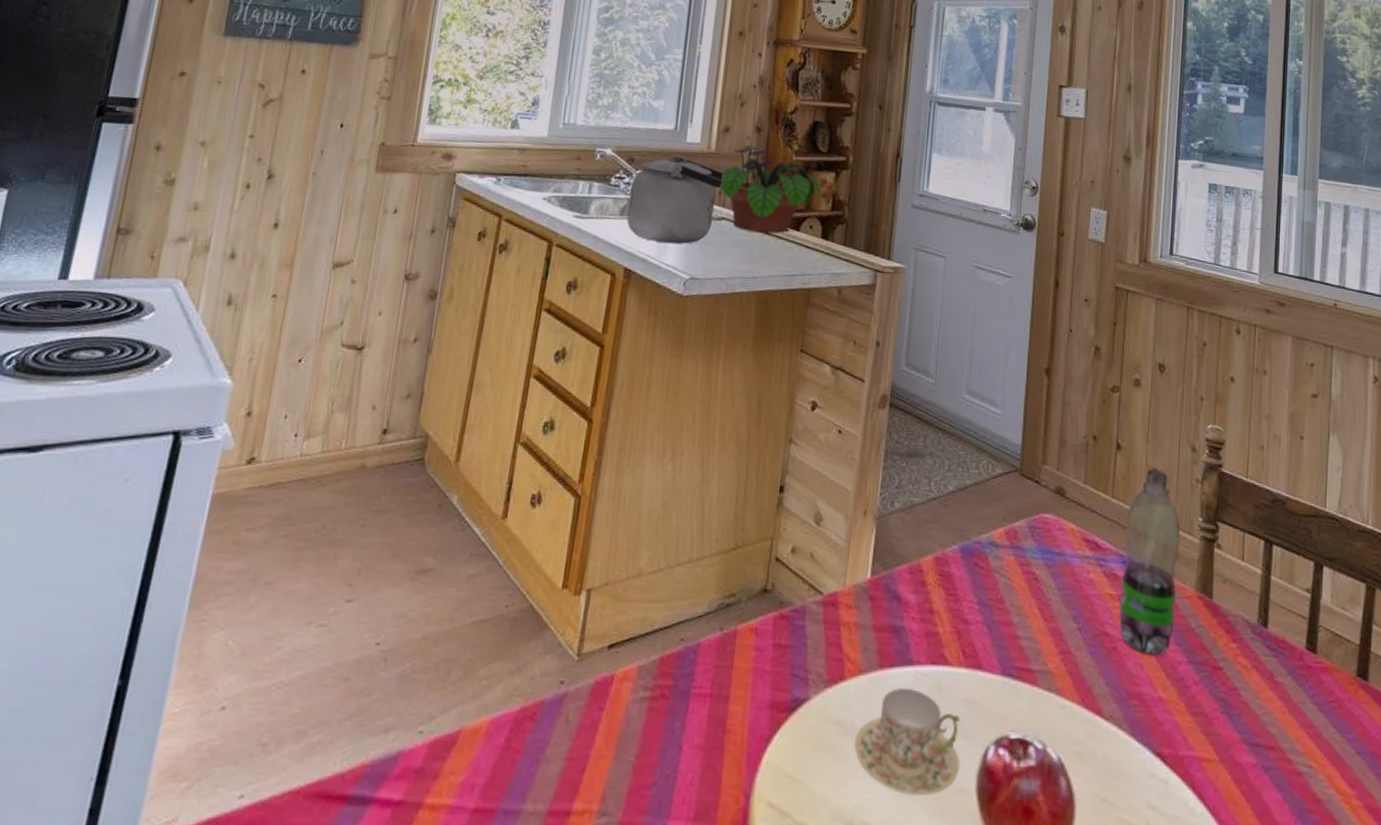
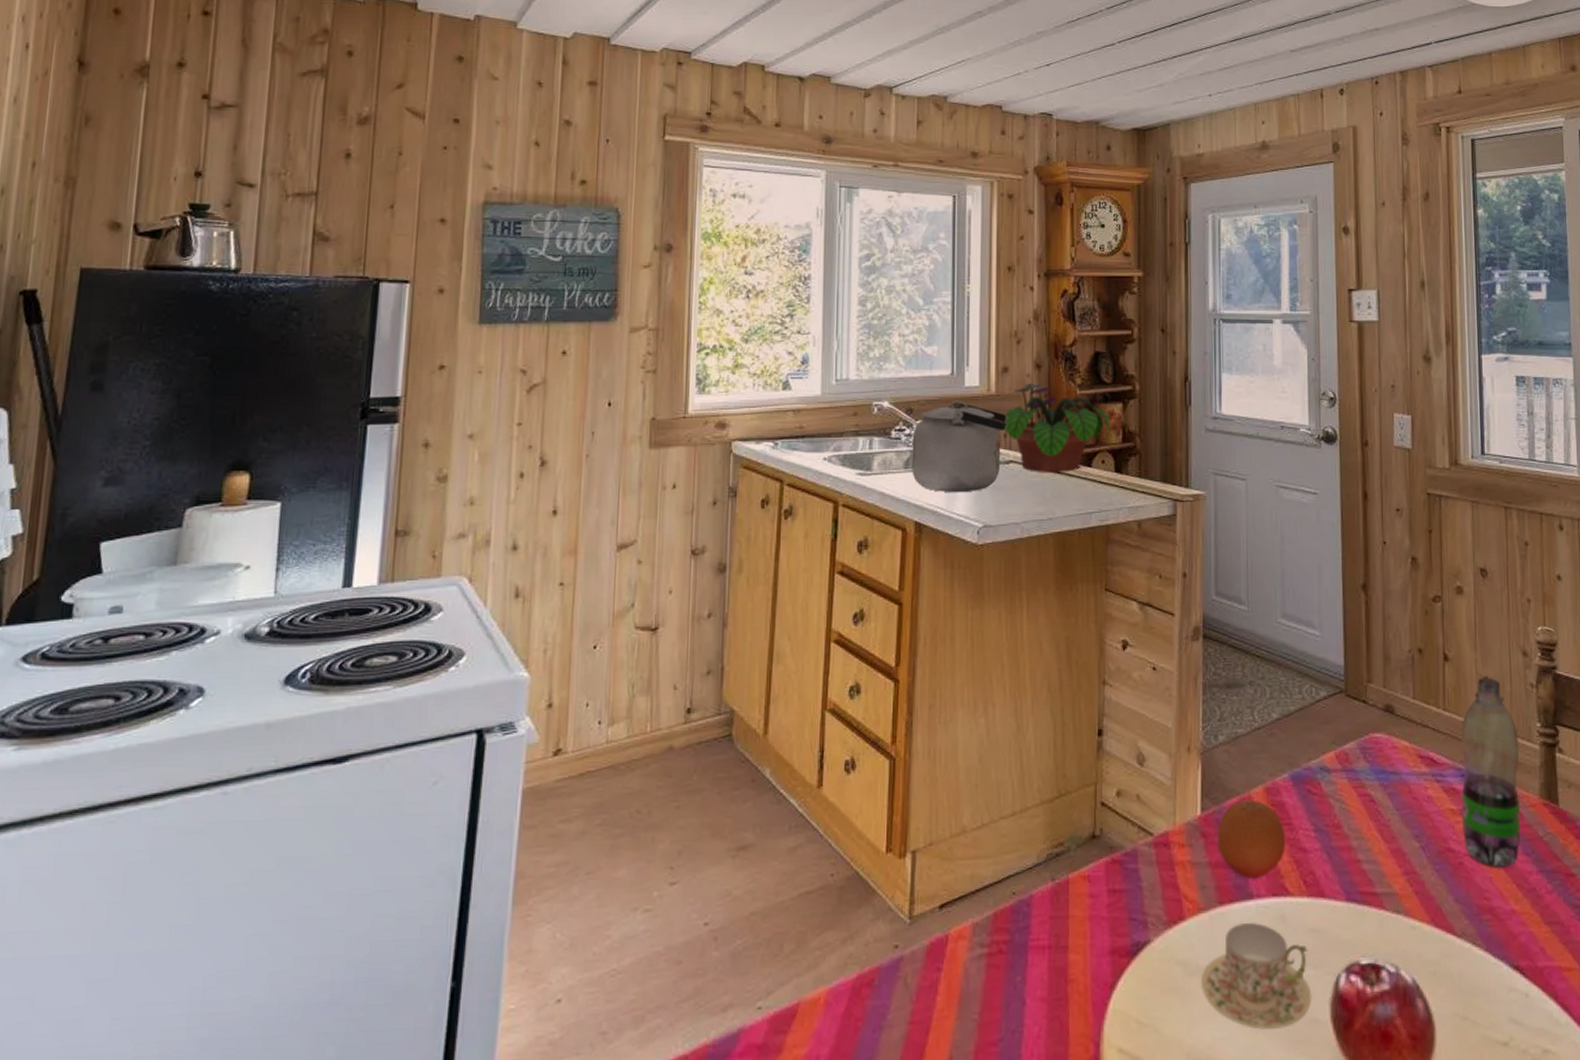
fruit: none [883,567,950,646] -> present [1217,799,1285,879]

